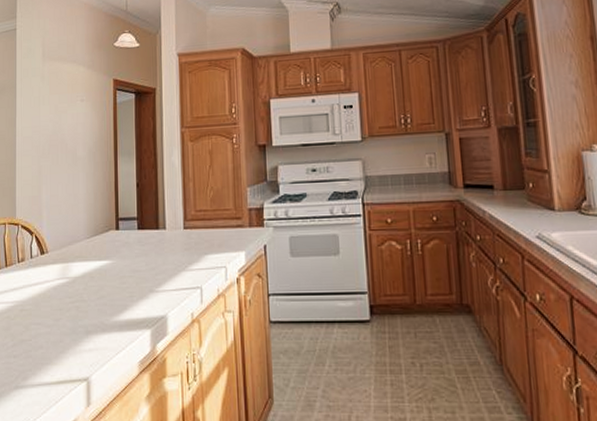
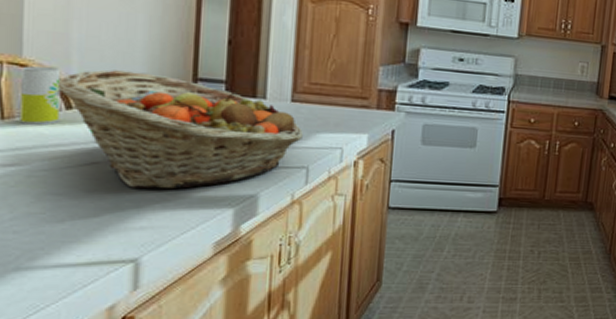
beverage can: none [16,222,37,269] -> present [20,66,61,125]
fruit basket: none [35,219,195,315] -> present [57,70,303,190]

